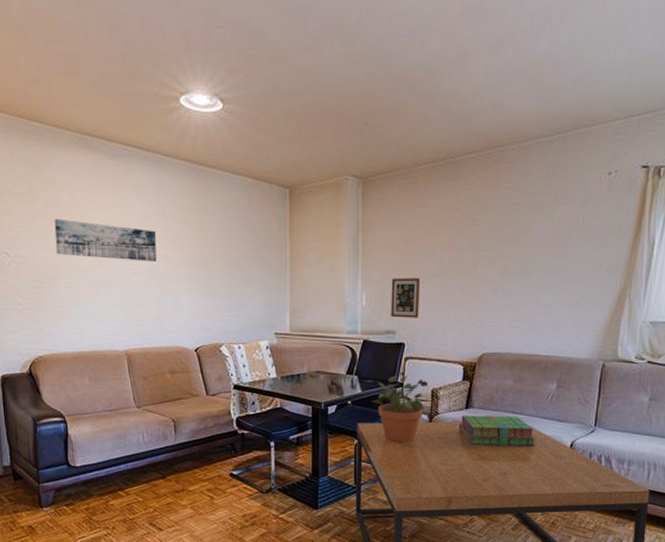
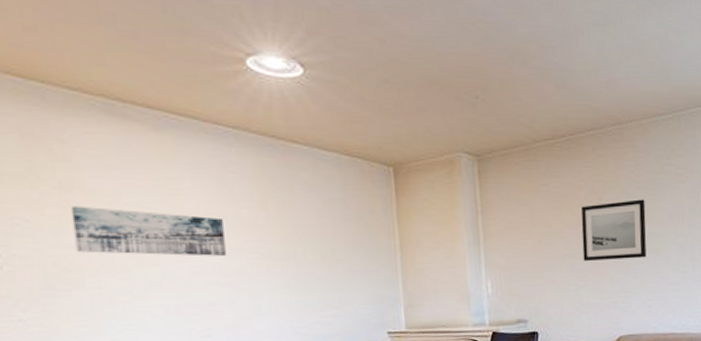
picture frame: present [391,278,420,318] -> none [518,261,551,306]
wall art: none [453,221,521,279] -> present [581,199,647,261]

